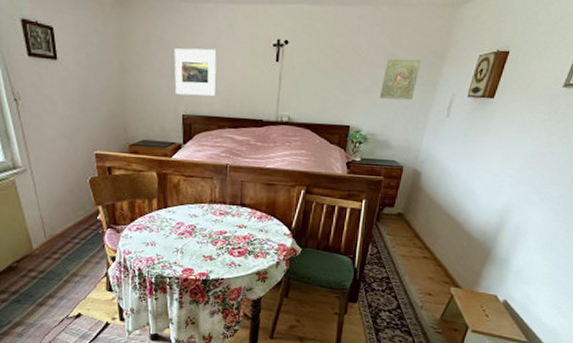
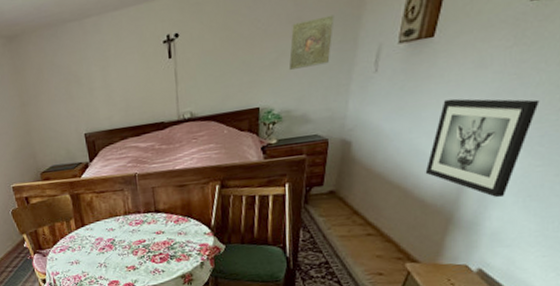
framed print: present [174,48,217,96] -> none [66,61,112,116]
wall art: none [474,152,561,242] -> present [425,98,540,198]

